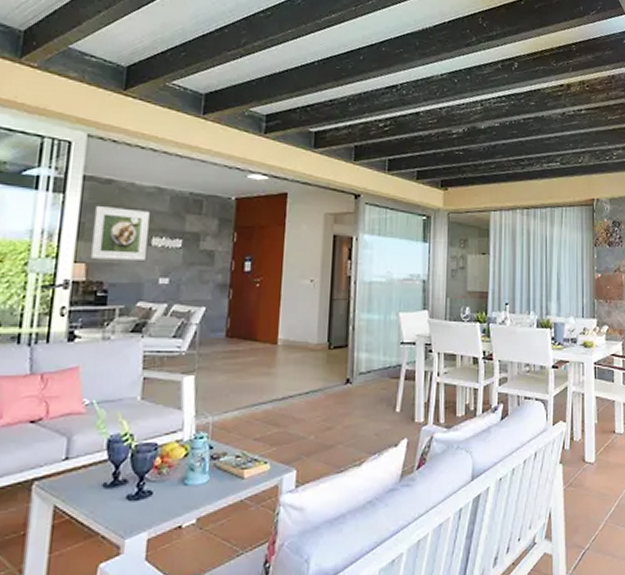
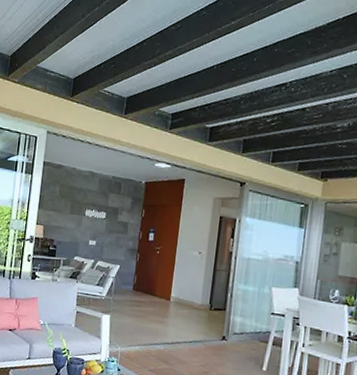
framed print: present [90,206,150,260] -> none [46,184,85,226]

